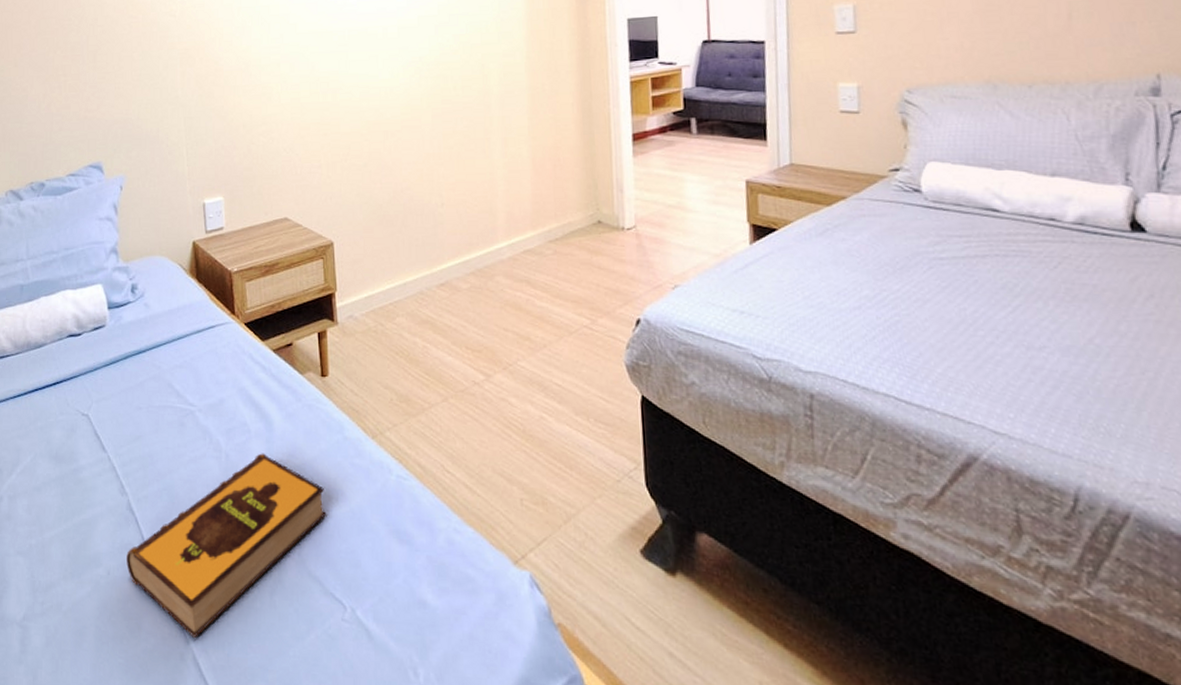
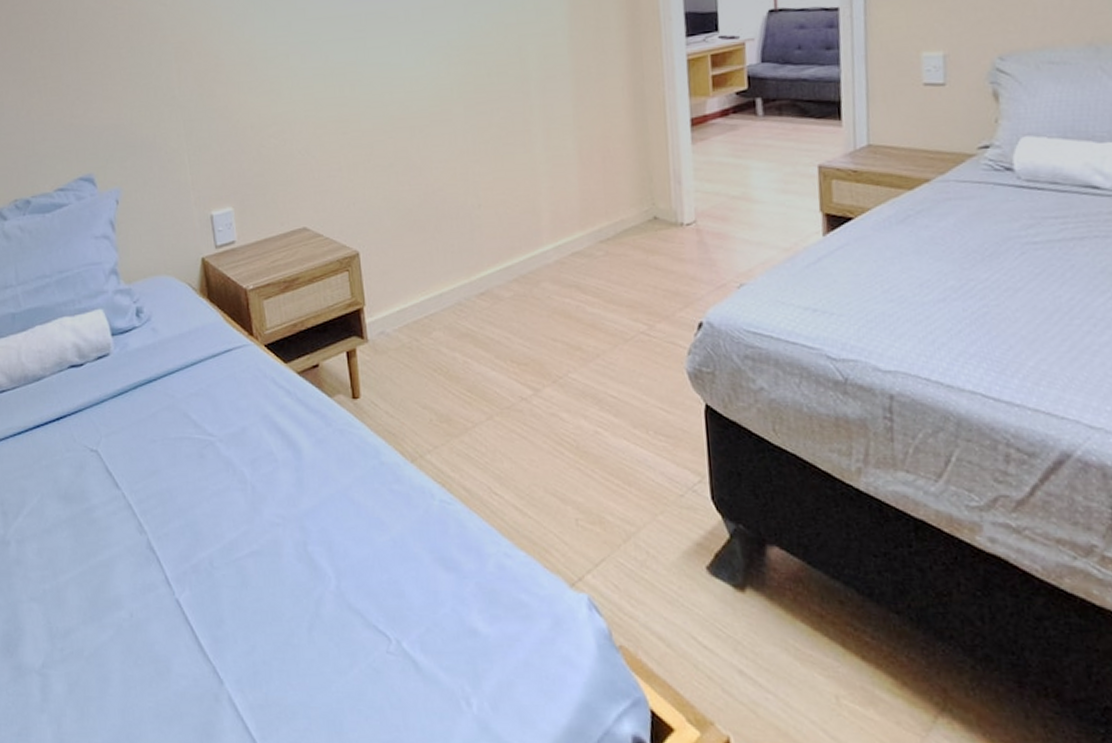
hardback book: present [126,453,326,638] -> none [149,483,365,678]

